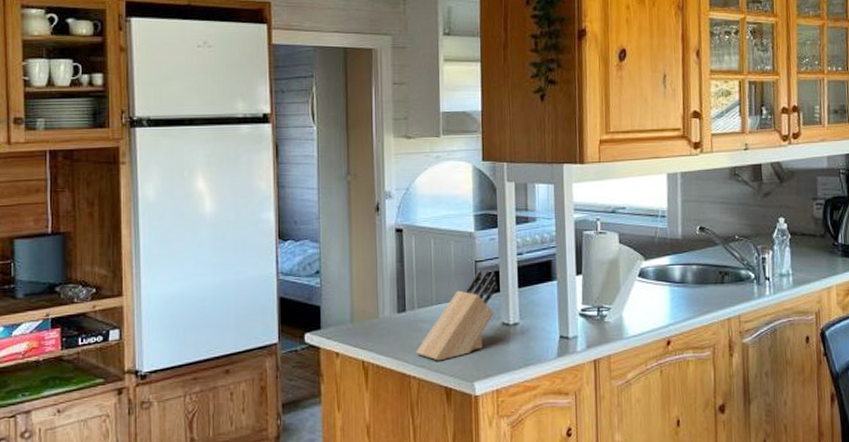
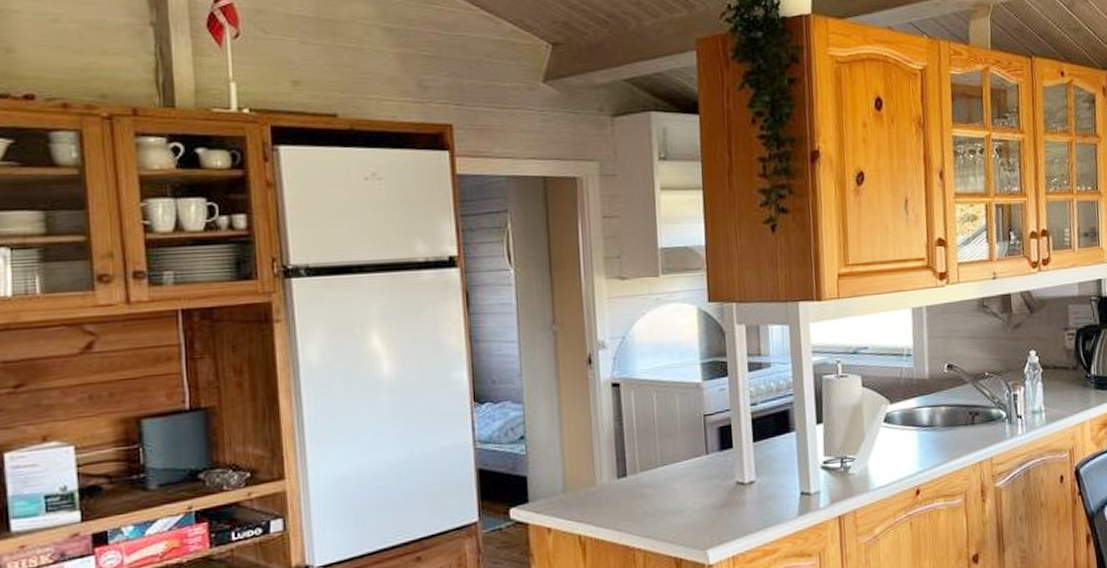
knife block: present [416,270,497,361] -> none [640,424,730,530]

